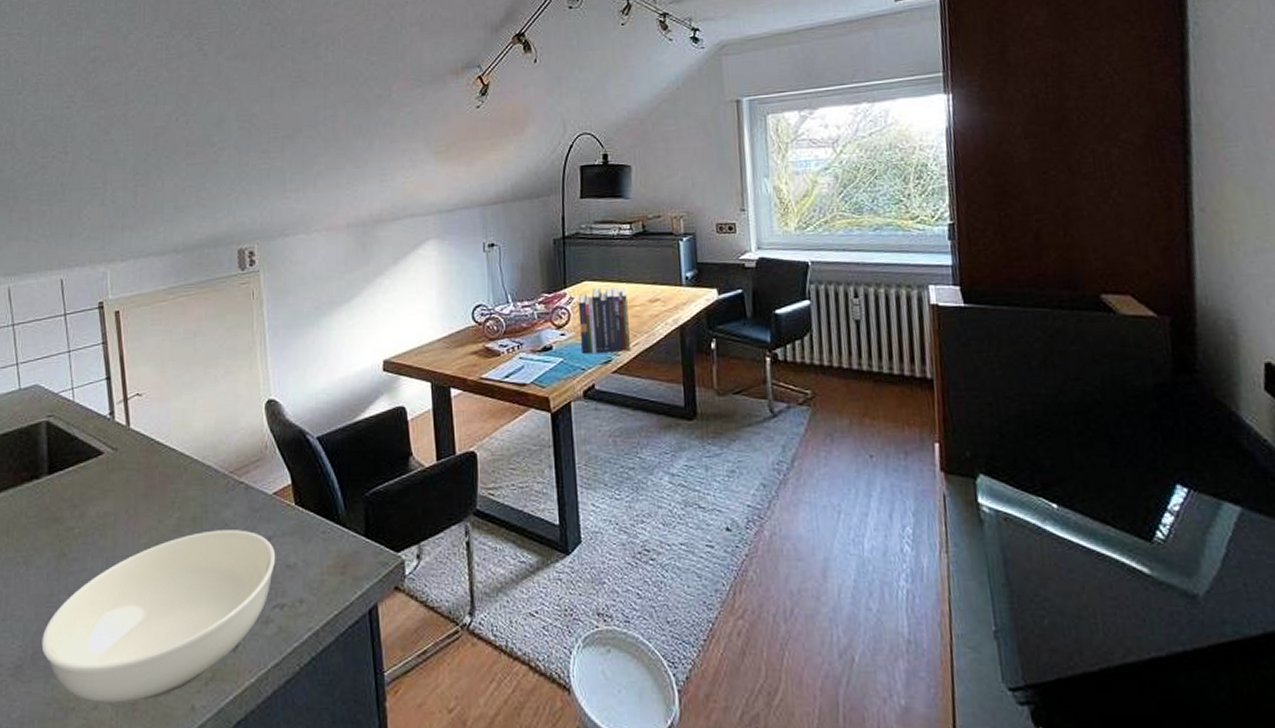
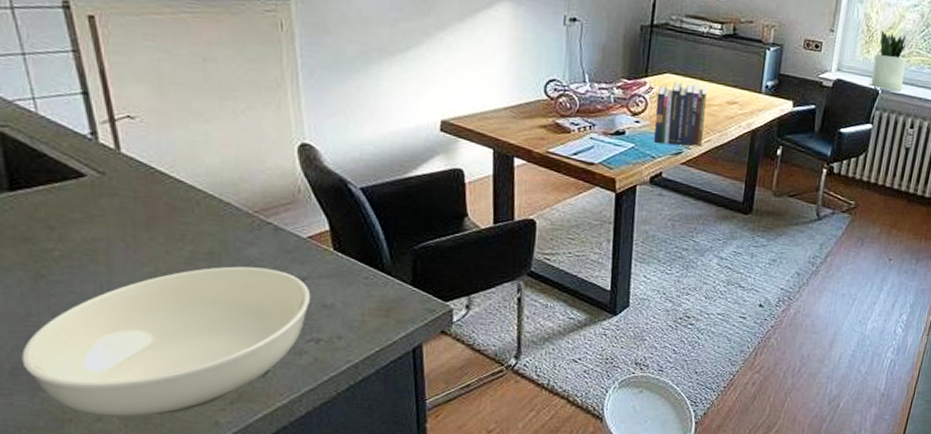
planter: none [794,198,838,260] -> present [868,30,909,91]

